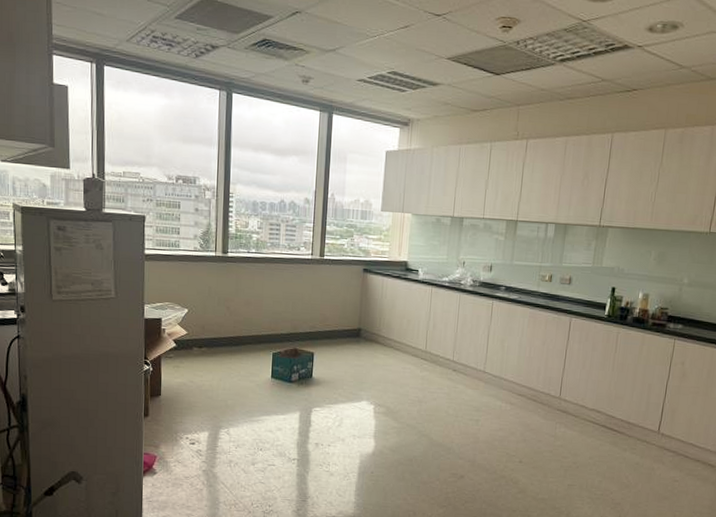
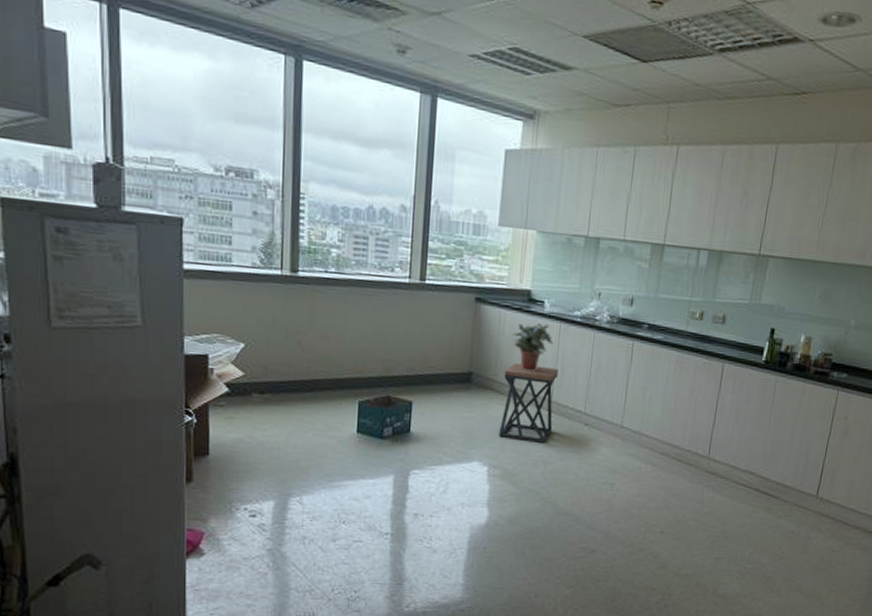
stool: none [383,321,431,386] -> present [499,363,558,443]
potted plant: none [392,288,427,327] -> present [512,323,554,371]

